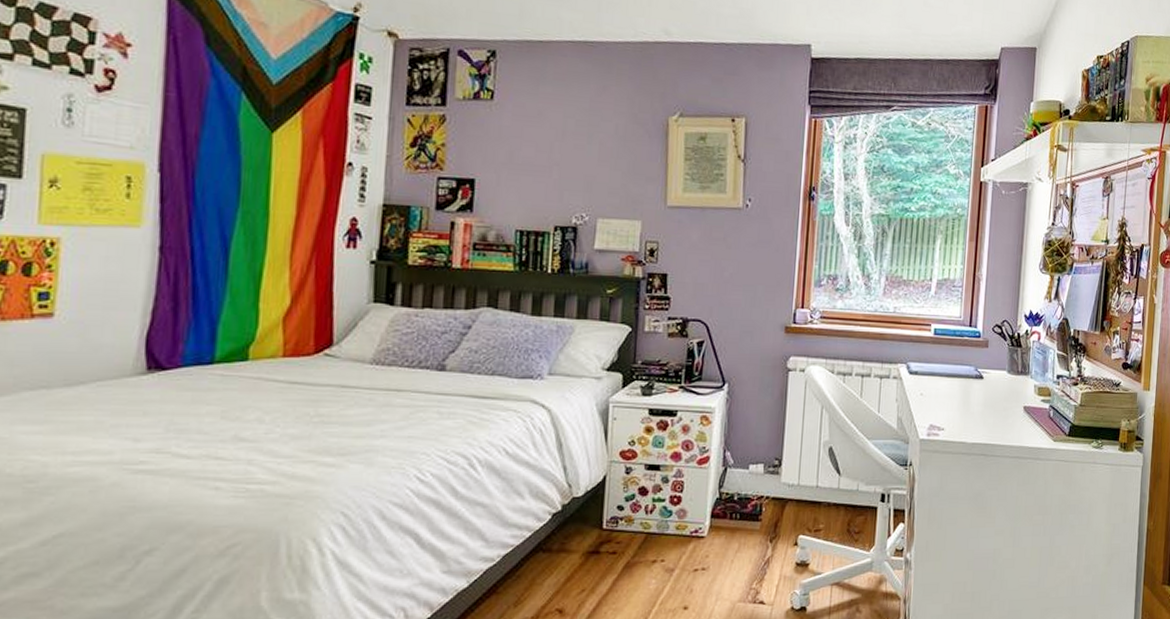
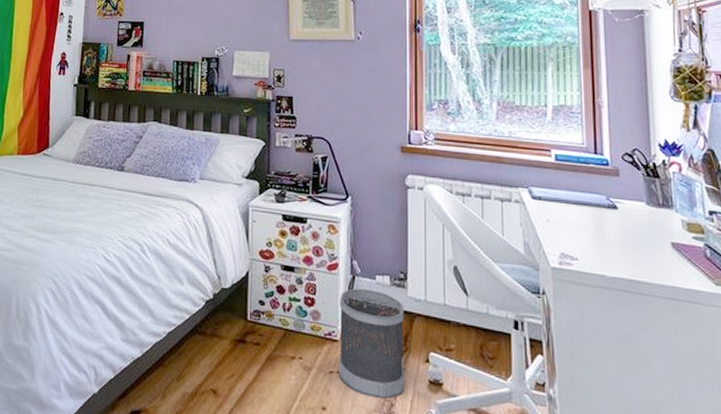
wastebasket: none [704,479,777,589] -> present [339,288,405,400]

